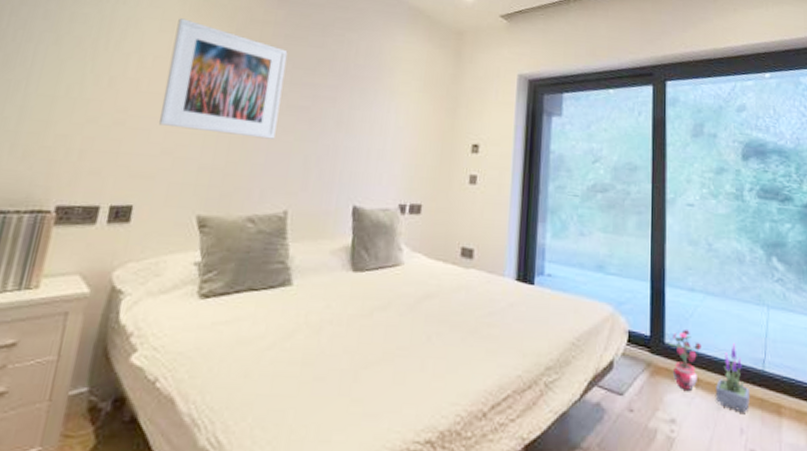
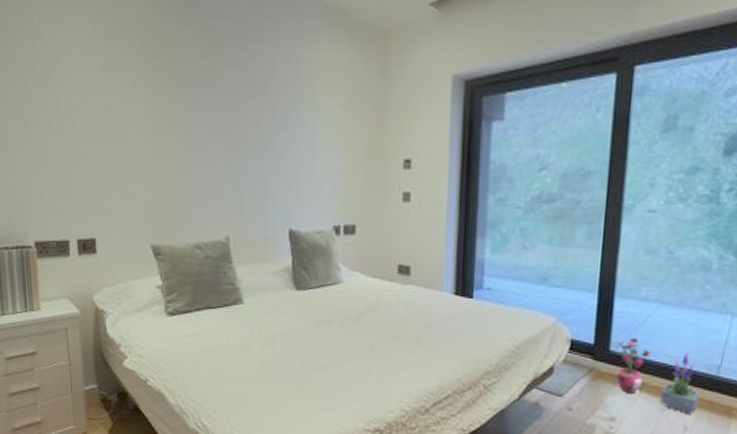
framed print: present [159,18,288,139] -> none [93,48,206,169]

